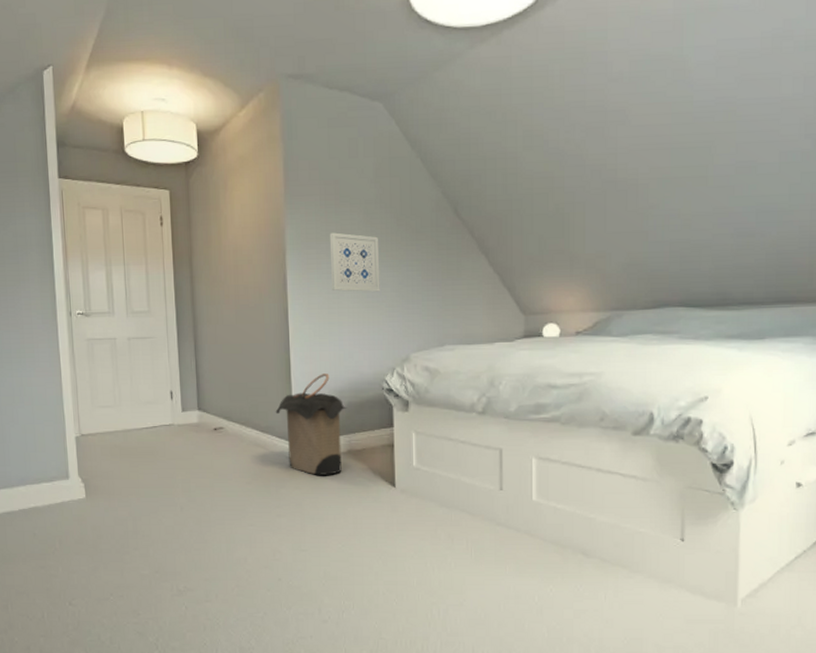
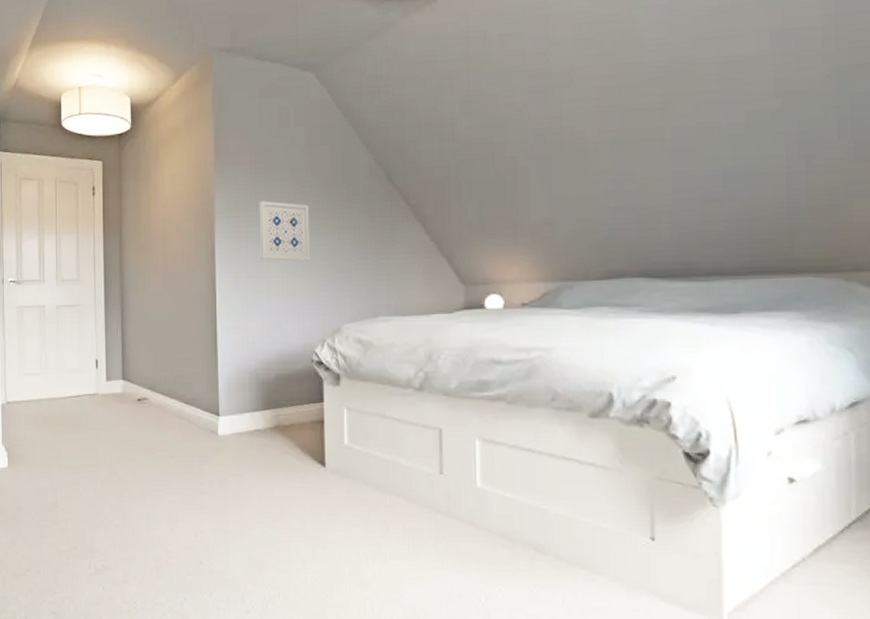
laundry hamper: present [275,374,347,475] -> none [200,344,275,451]

